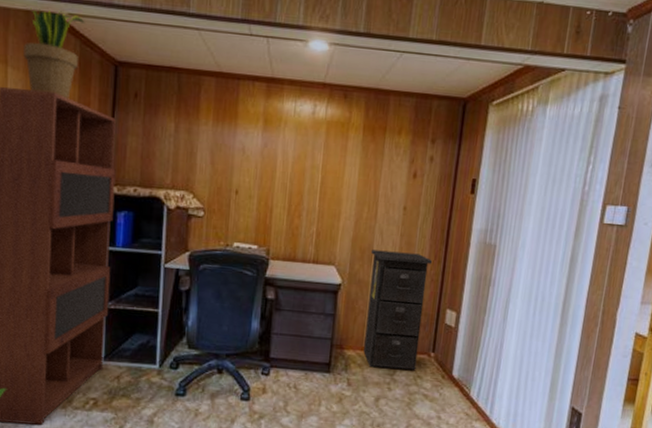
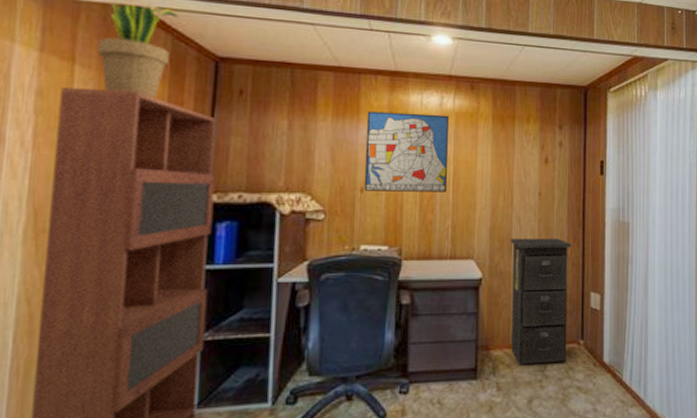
wall art: none [238,117,320,200] -> present [364,111,449,192]

